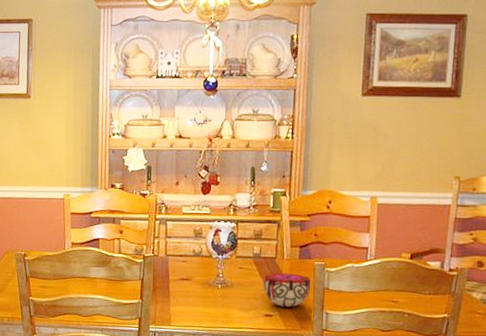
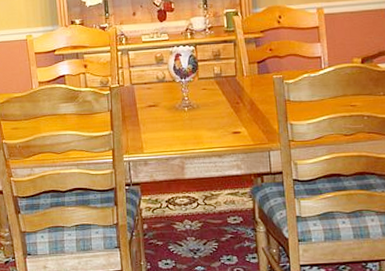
decorative bowl: present [263,272,312,308] -> none [227,89,273,123]

